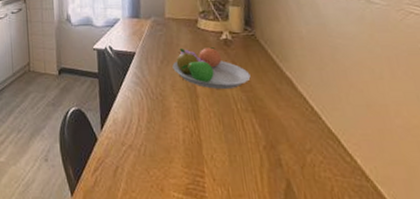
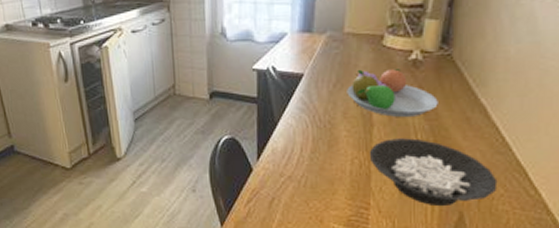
cereal bowl: none [197,108,316,174] -> present [369,138,498,207]

